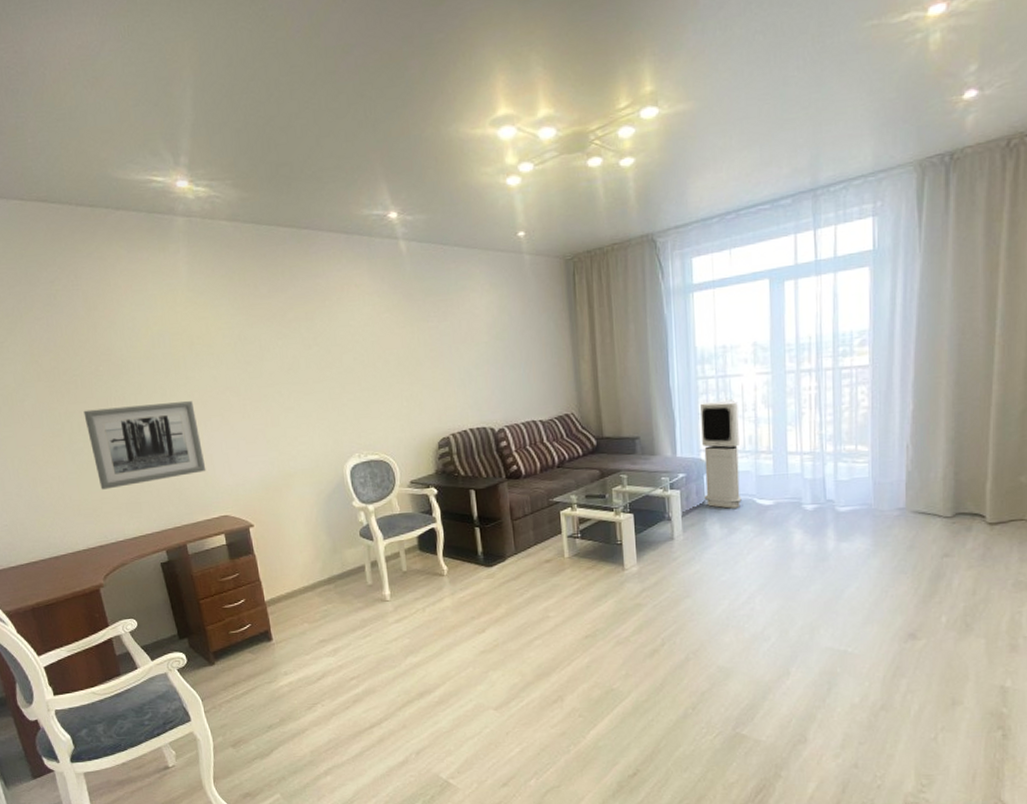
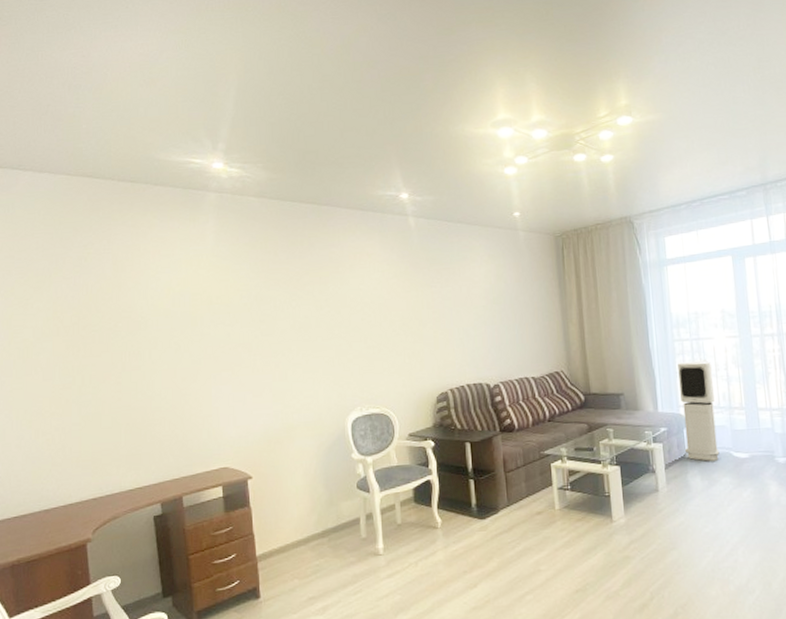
wall art: present [83,401,206,490] -> none [97,356,211,441]

